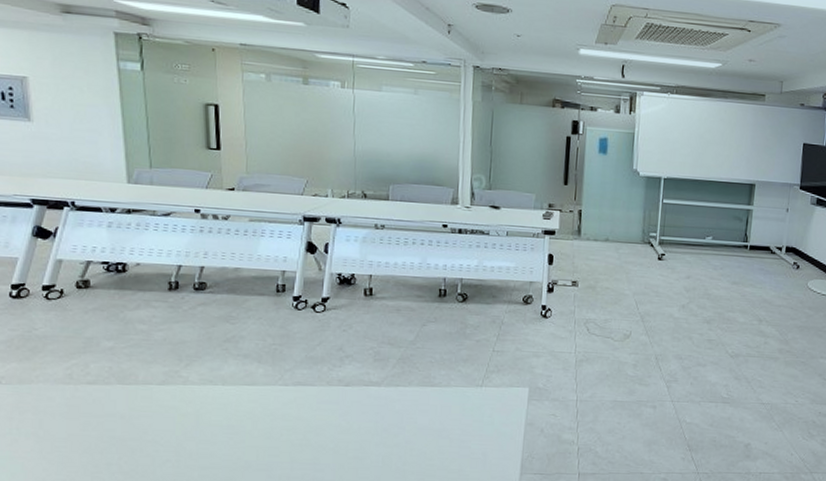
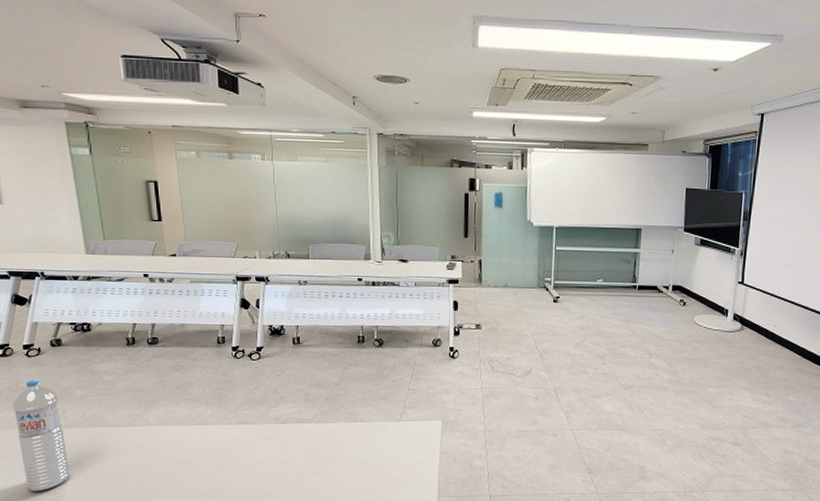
water bottle: none [24,326,87,460] -> present [13,380,70,492]

